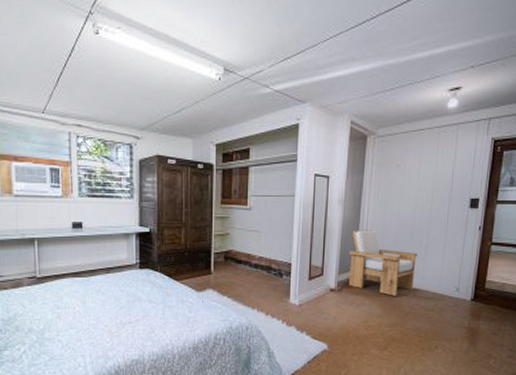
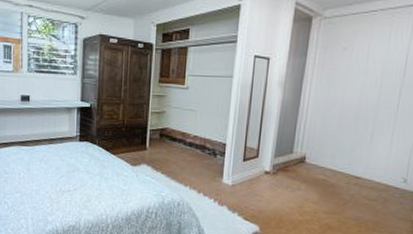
armchair: present [349,230,418,296] -> none [285,113,362,183]

